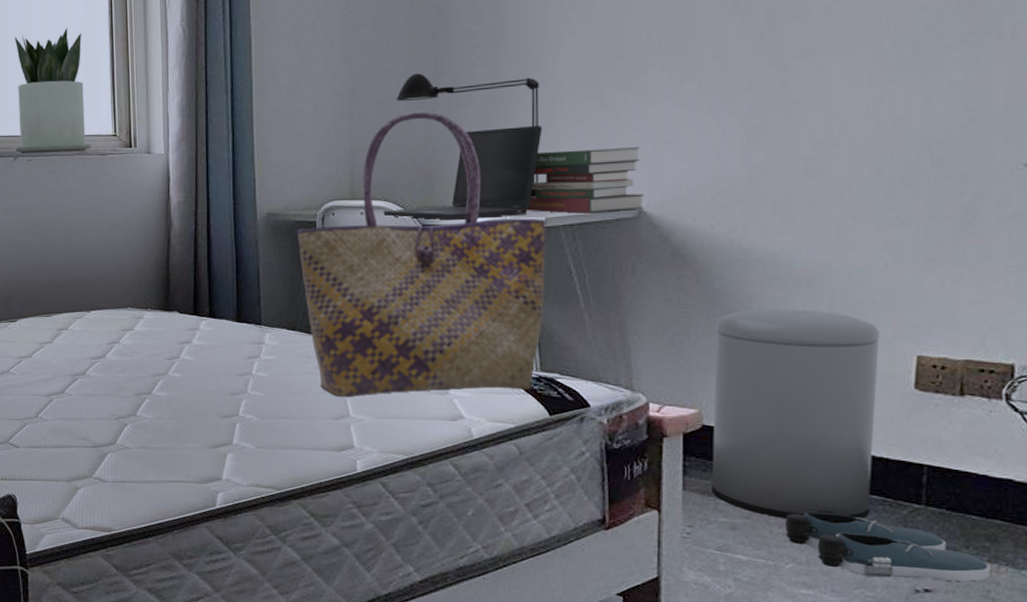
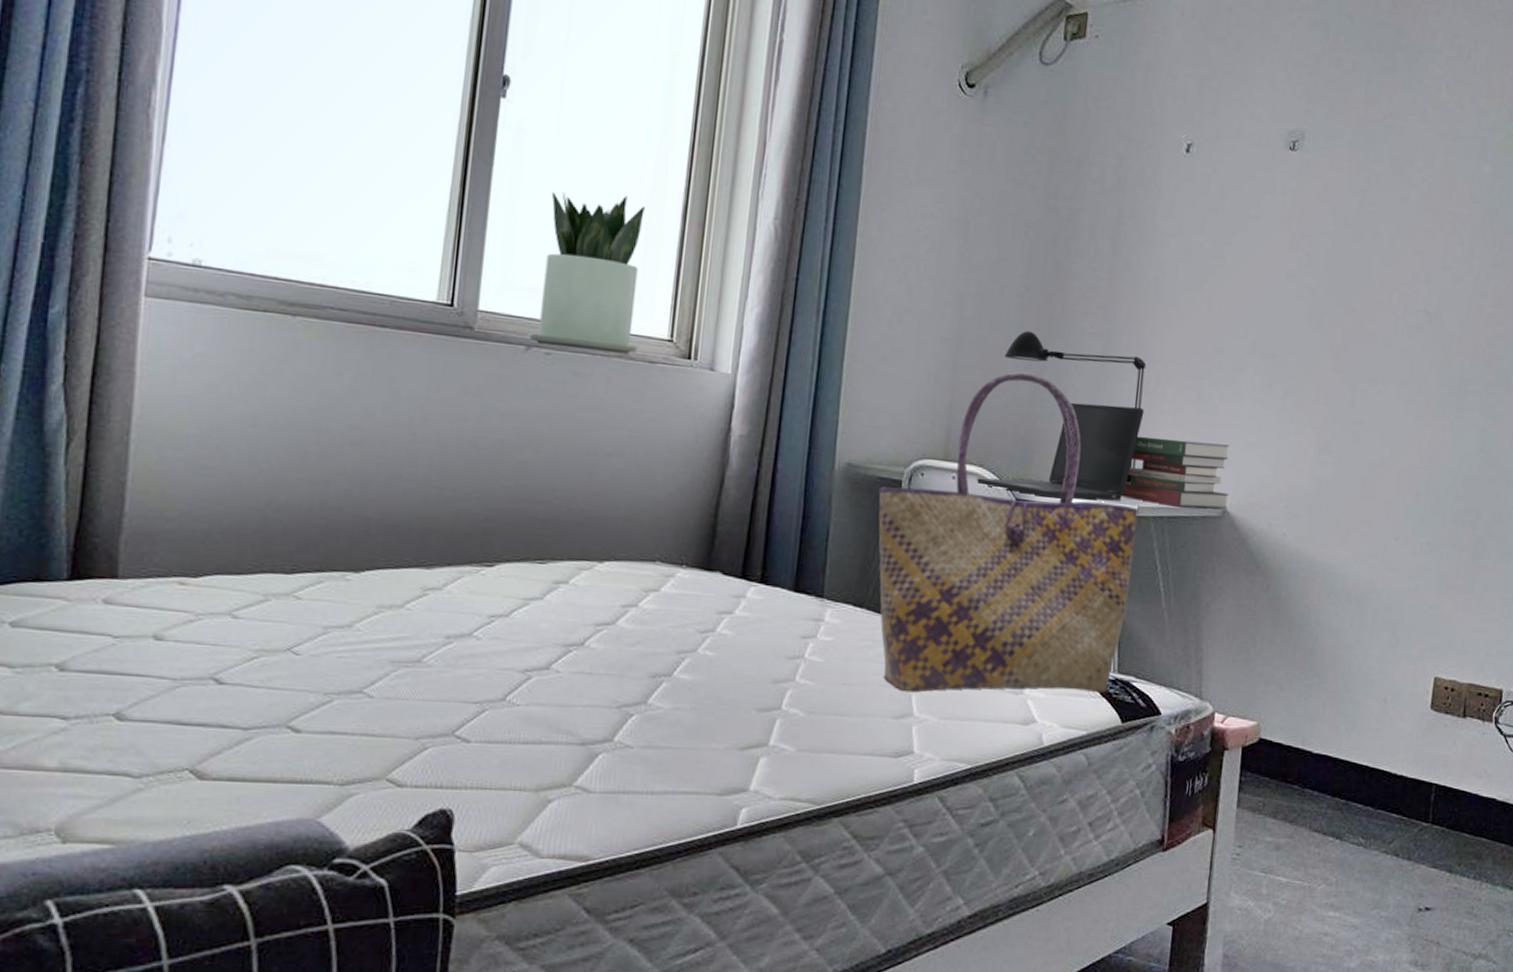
pedal bin: present [711,308,879,519] -> none [1261,621,1408,838]
shoe: present [784,511,990,582] -> none [1320,830,1475,899]

